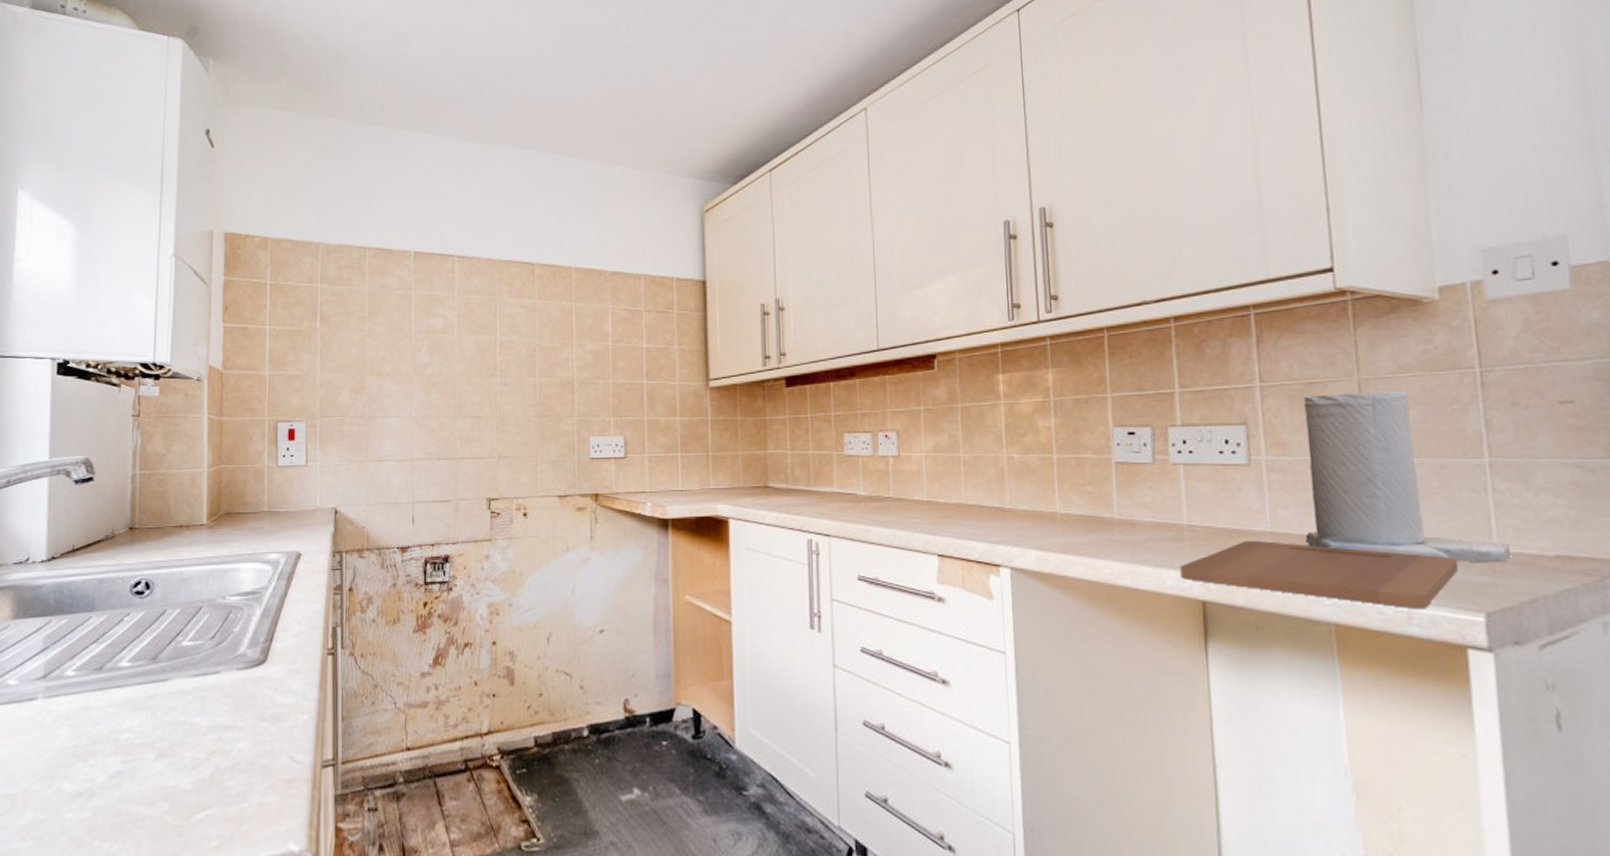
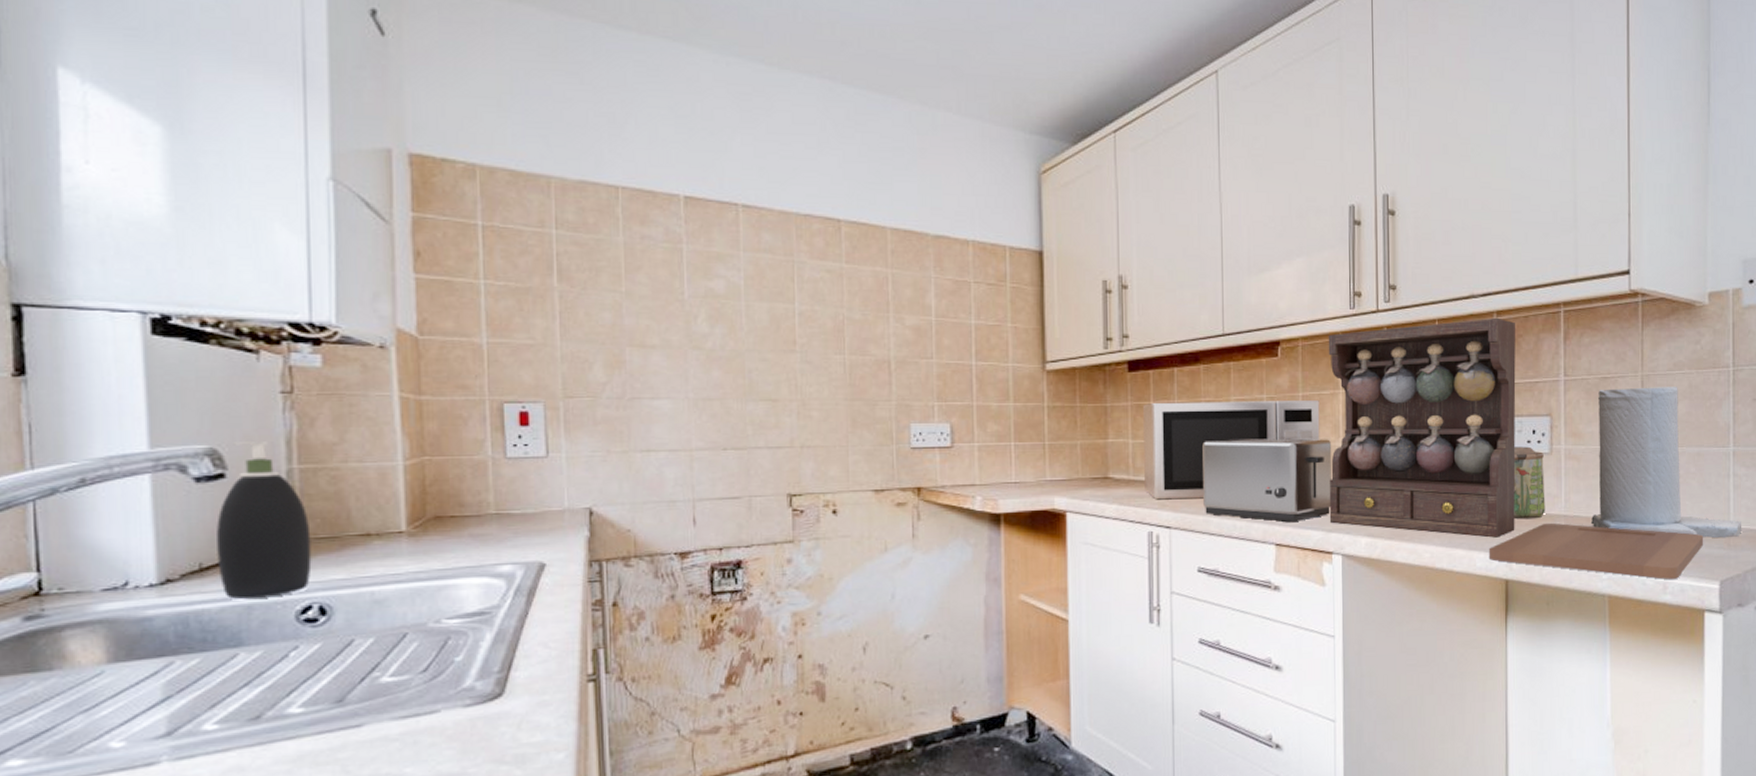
soap dispenser: none [84,453,144,575] -> present [216,442,312,600]
microwave: none [801,410,982,509] -> present [1143,399,1320,500]
toaster: none [860,449,997,534] -> present [1202,438,1333,523]
spice rack: none [986,323,1211,555] -> present [1328,317,1516,538]
canister: none [1204,457,1247,536] -> present [1513,446,1546,519]

